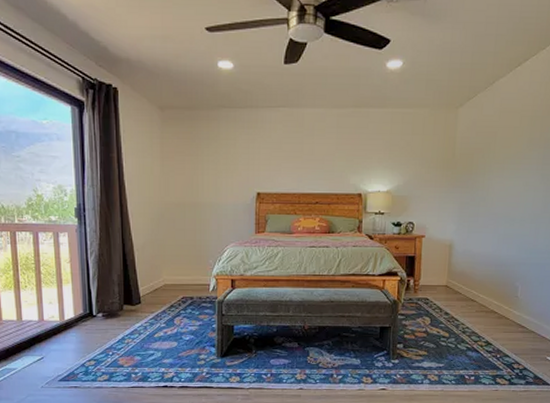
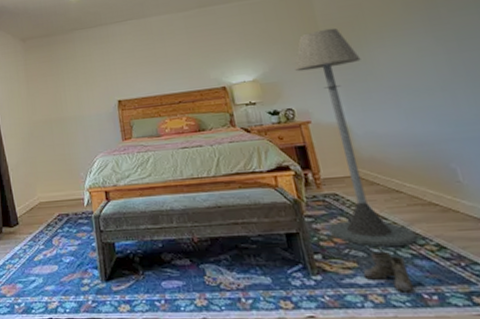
floor lamp: none [414,151,481,342] -> present [294,27,417,247]
boots: none [429,344,465,374] -> present [362,251,420,293]

